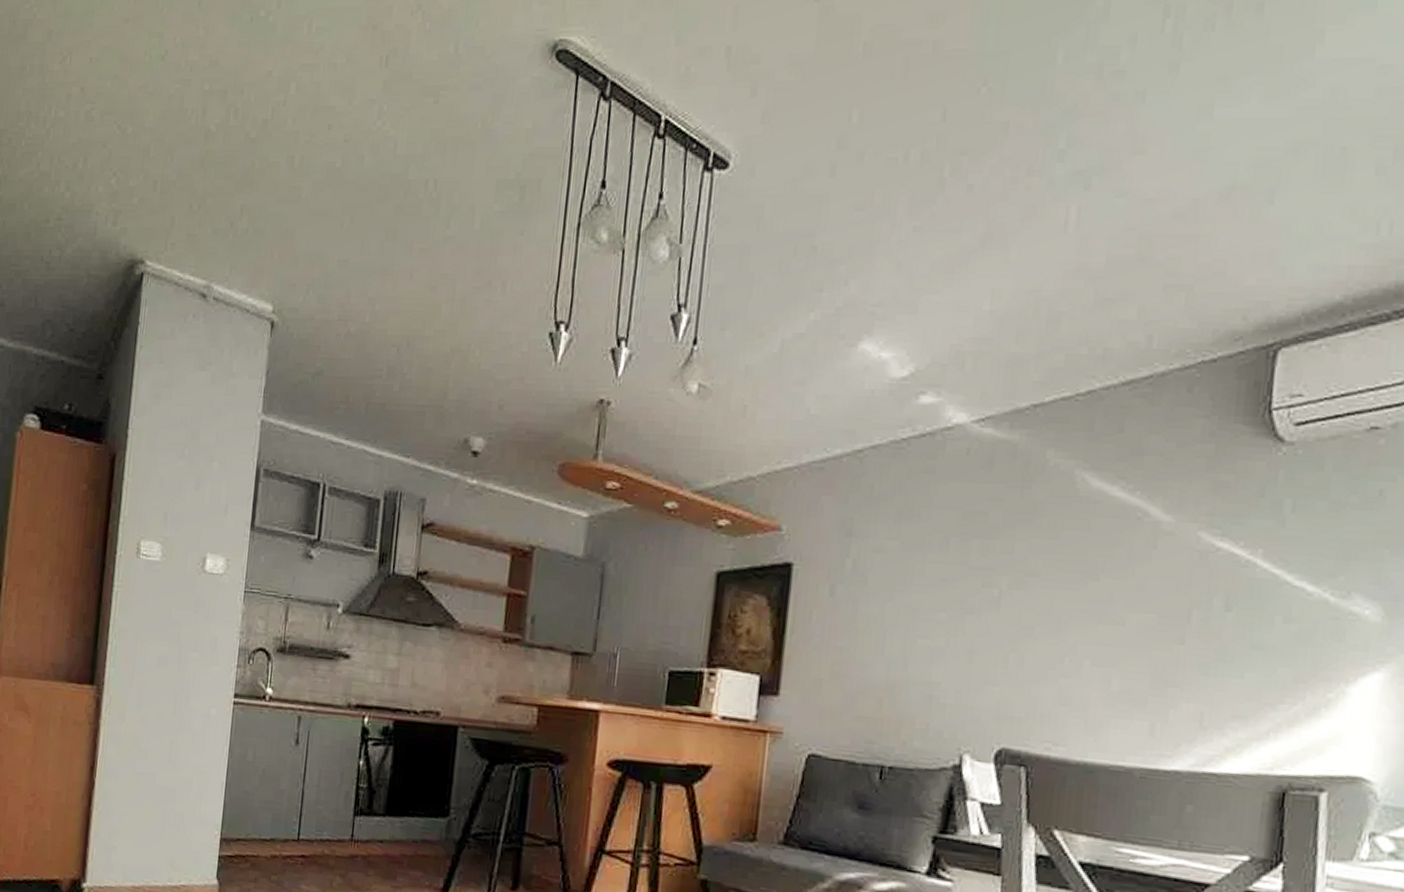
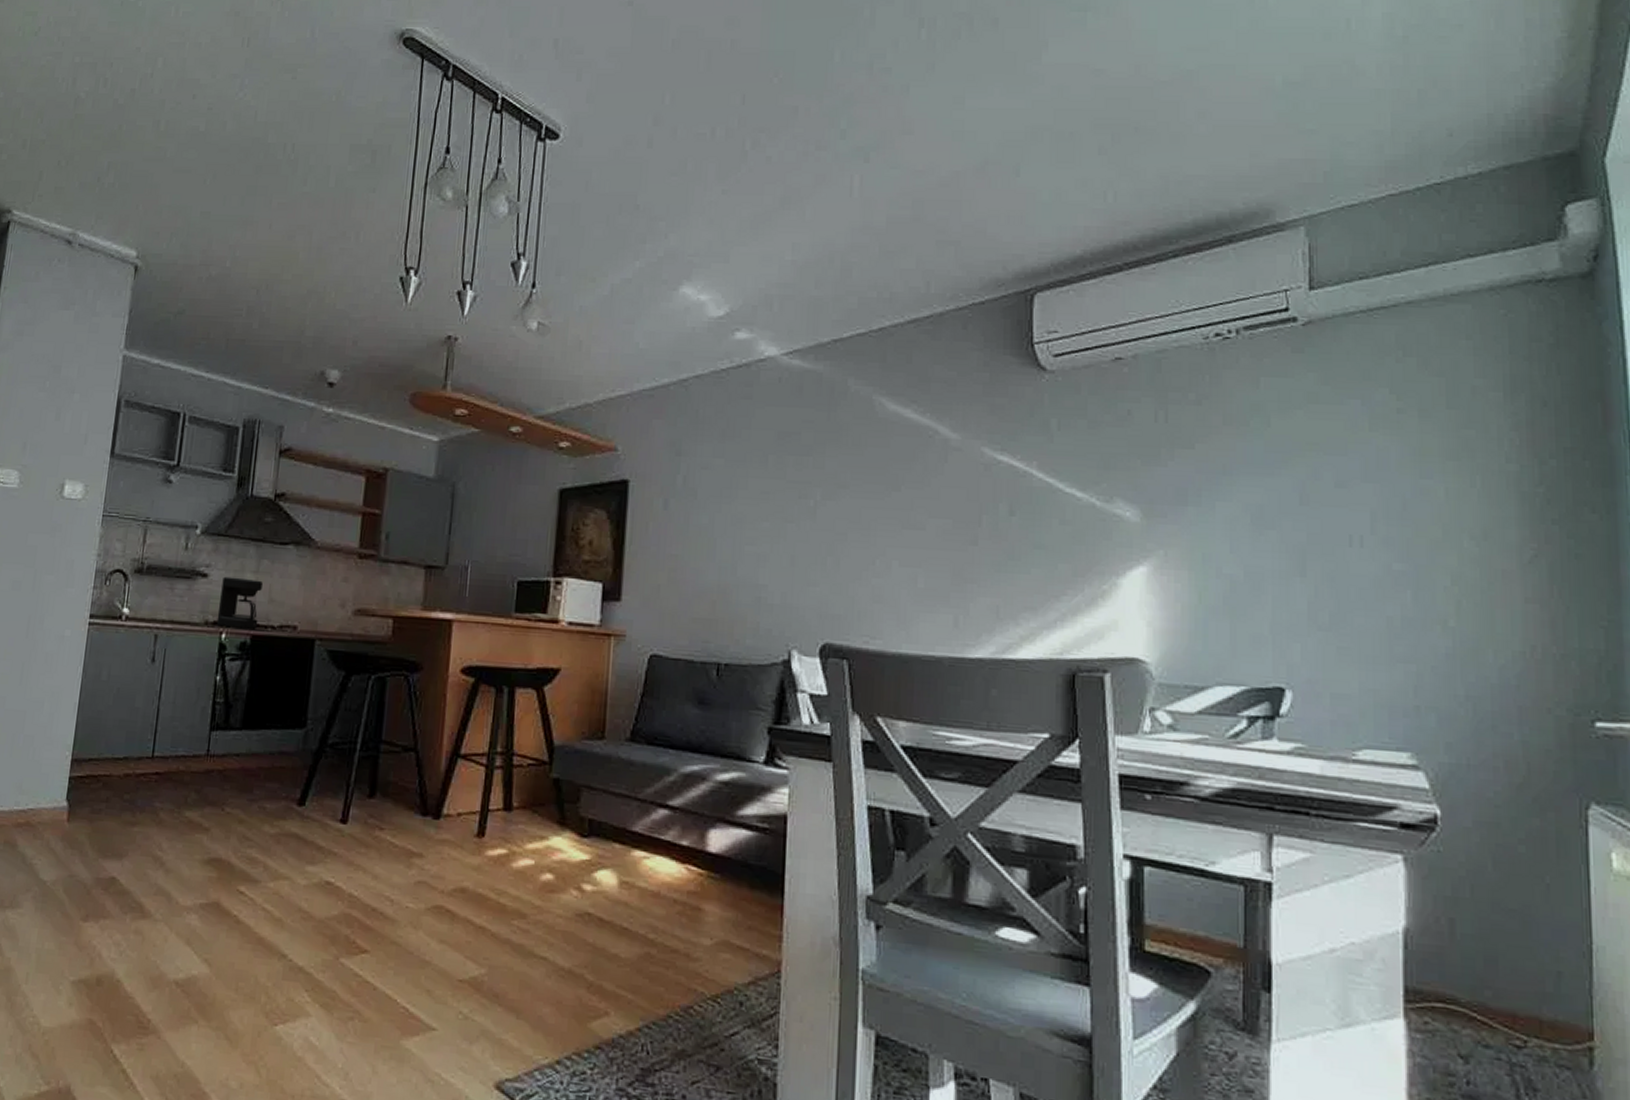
coffee maker: none [359,658,405,715] -> present [216,576,263,631]

